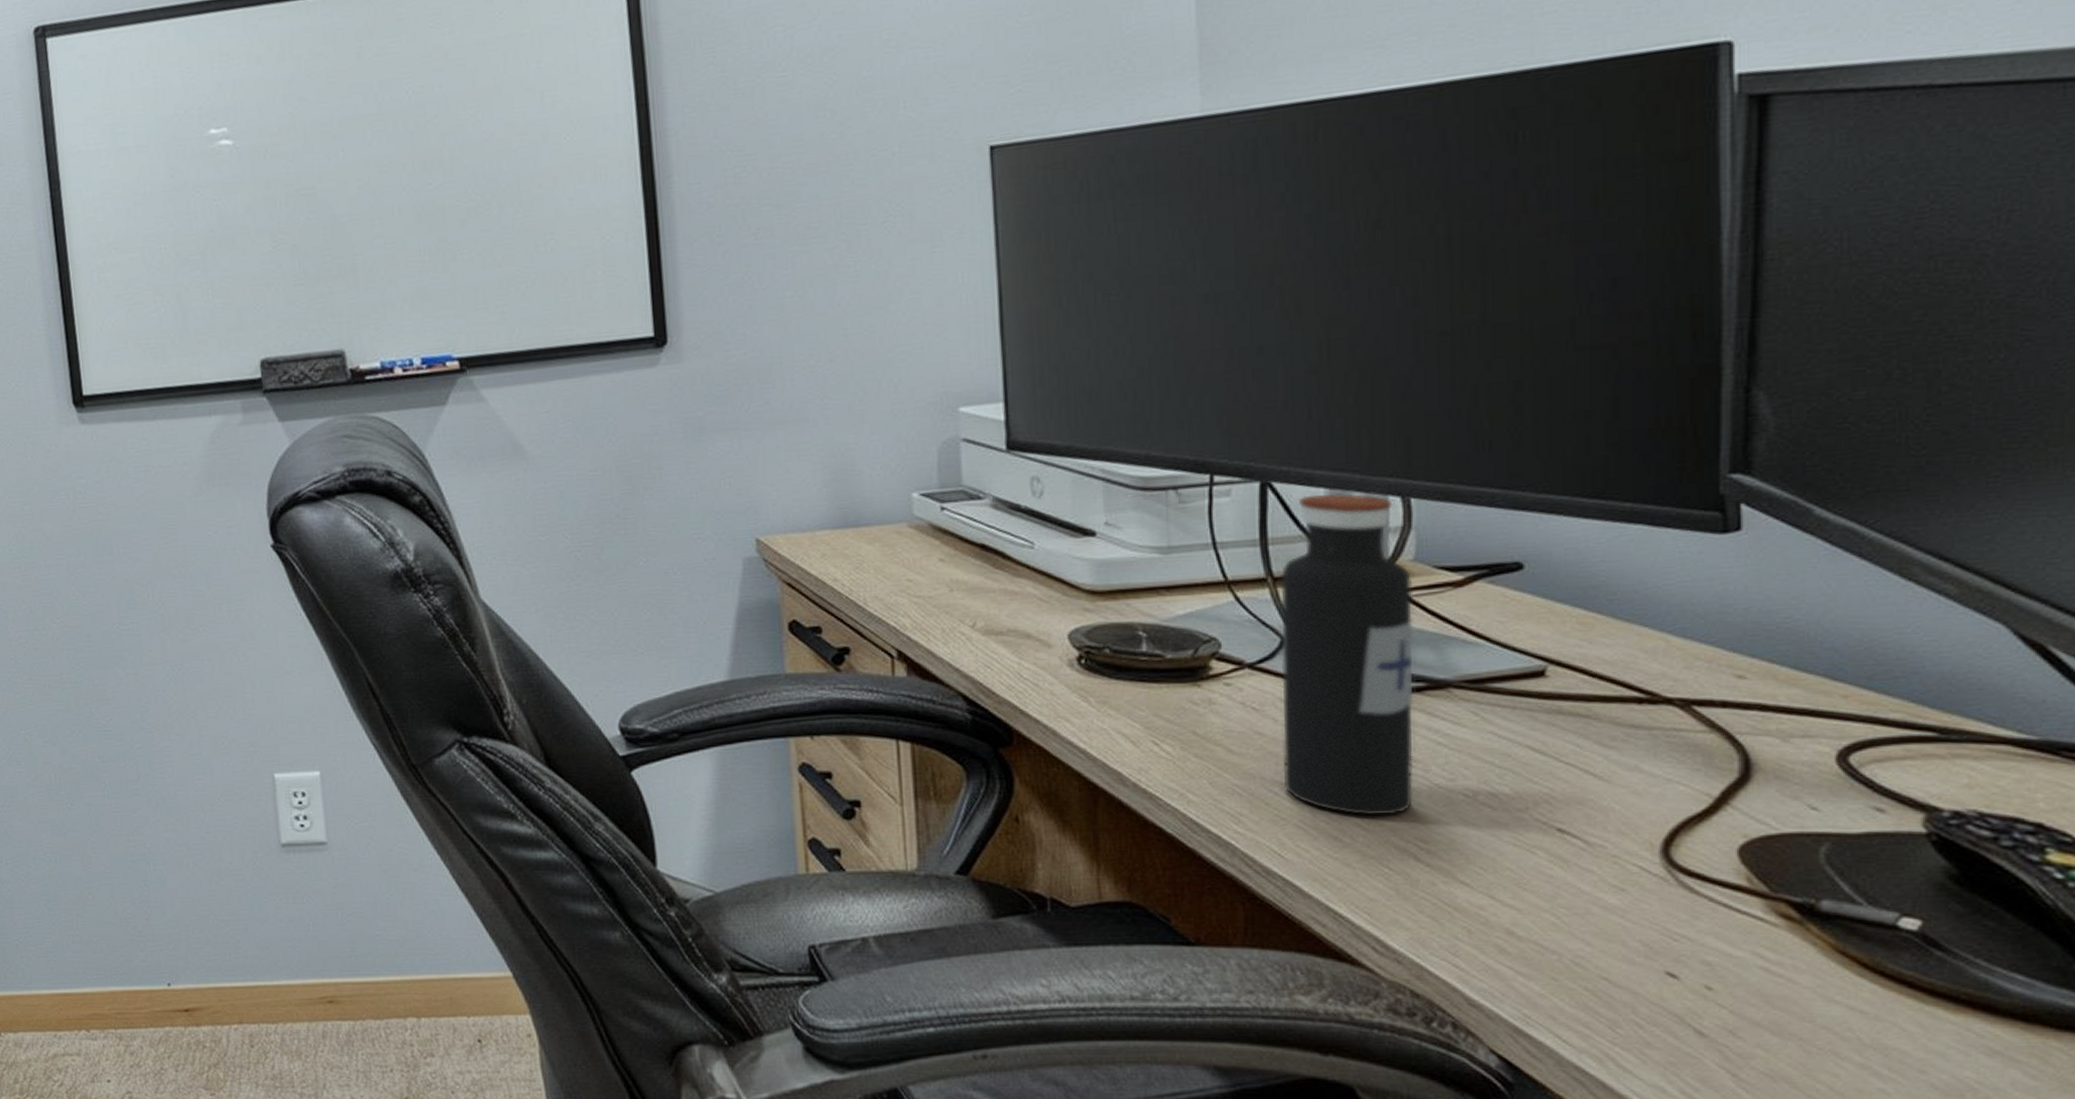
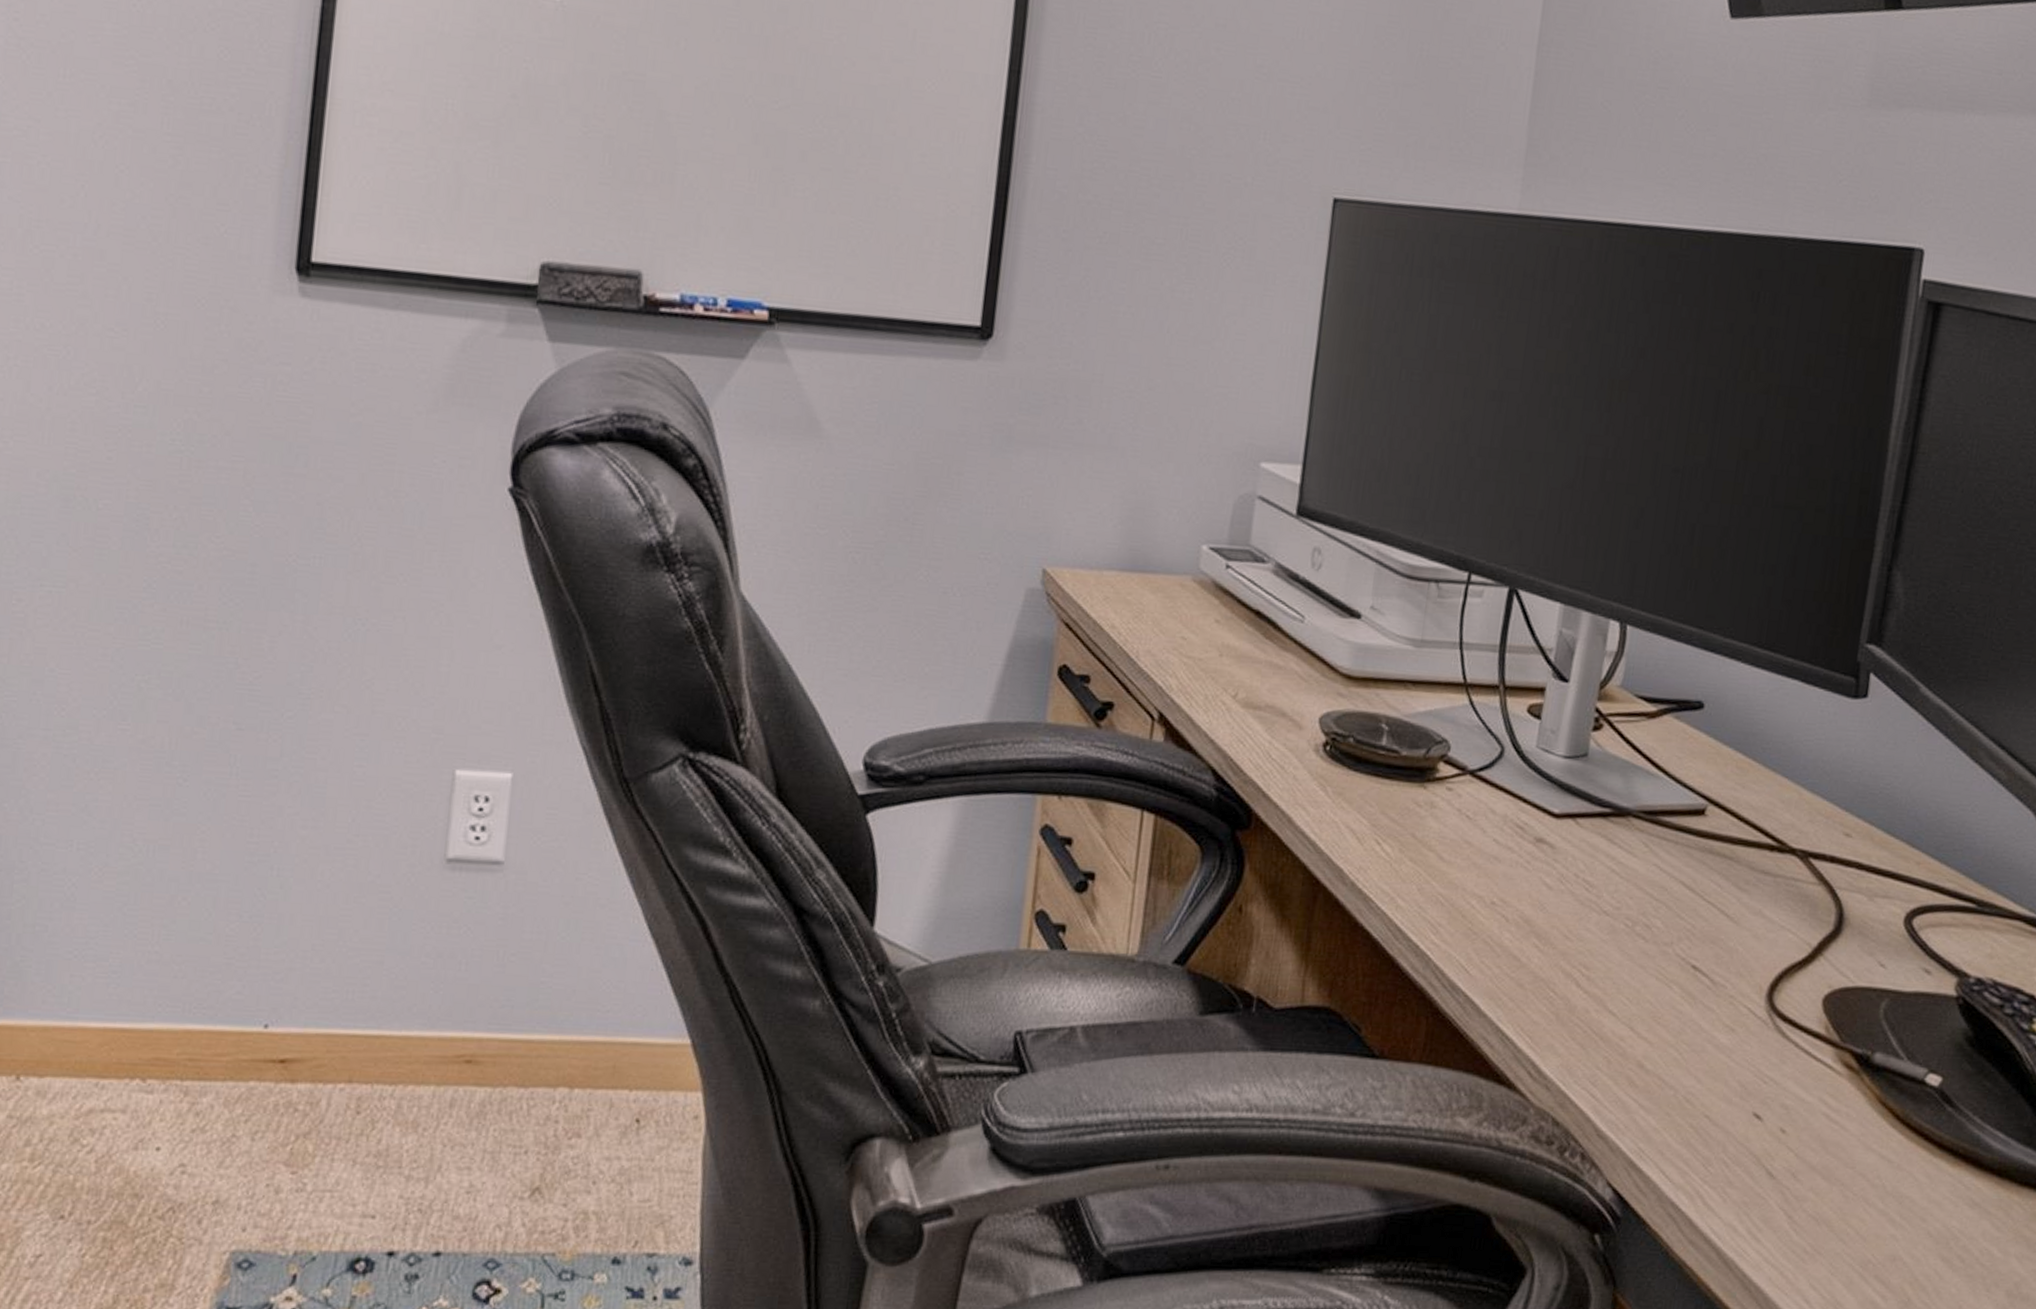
water bottle: present [1280,493,1414,816] -> none [1480,607,1617,939]

